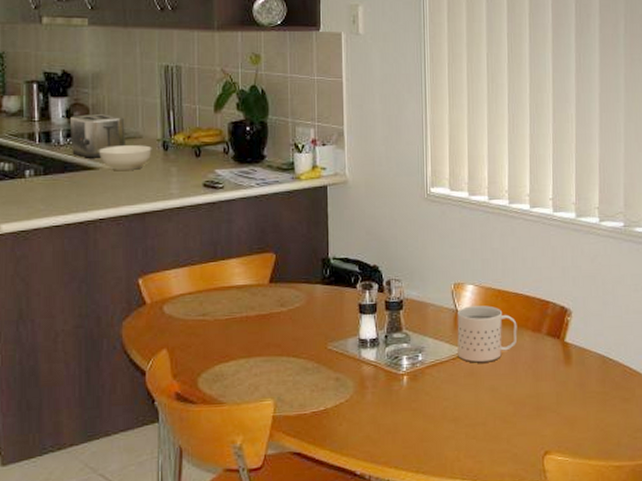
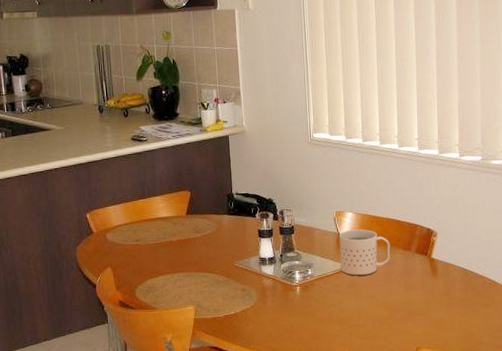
toaster: present [70,113,127,158] -> none [29,86,72,122]
bowl: present [98,145,152,170] -> none [50,109,91,130]

